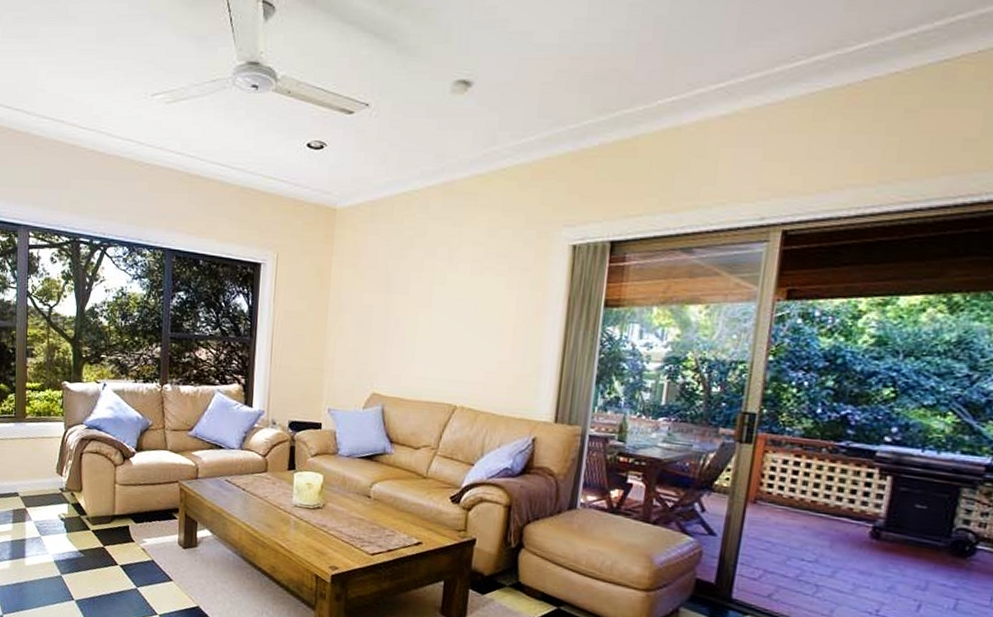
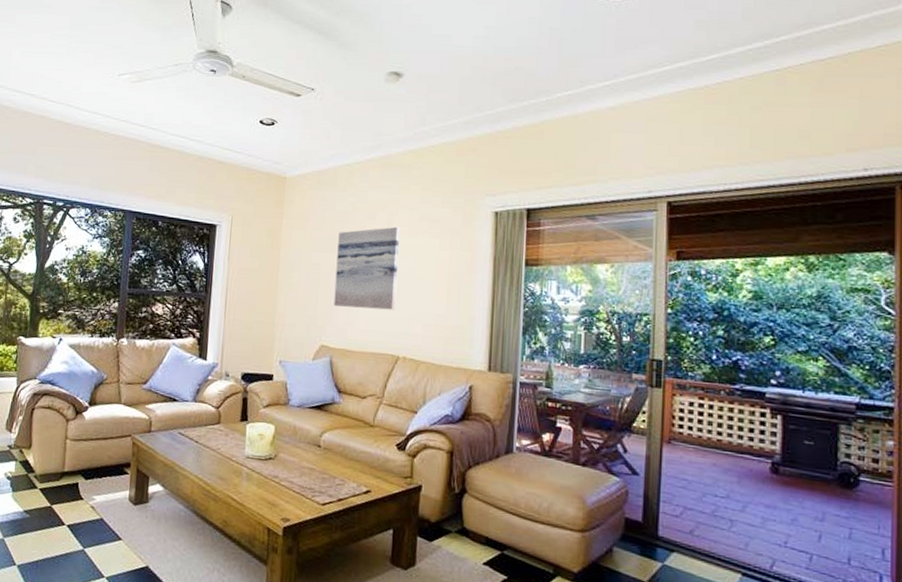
wall art: none [386,263,462,356] -> present [333,226,400,310]

